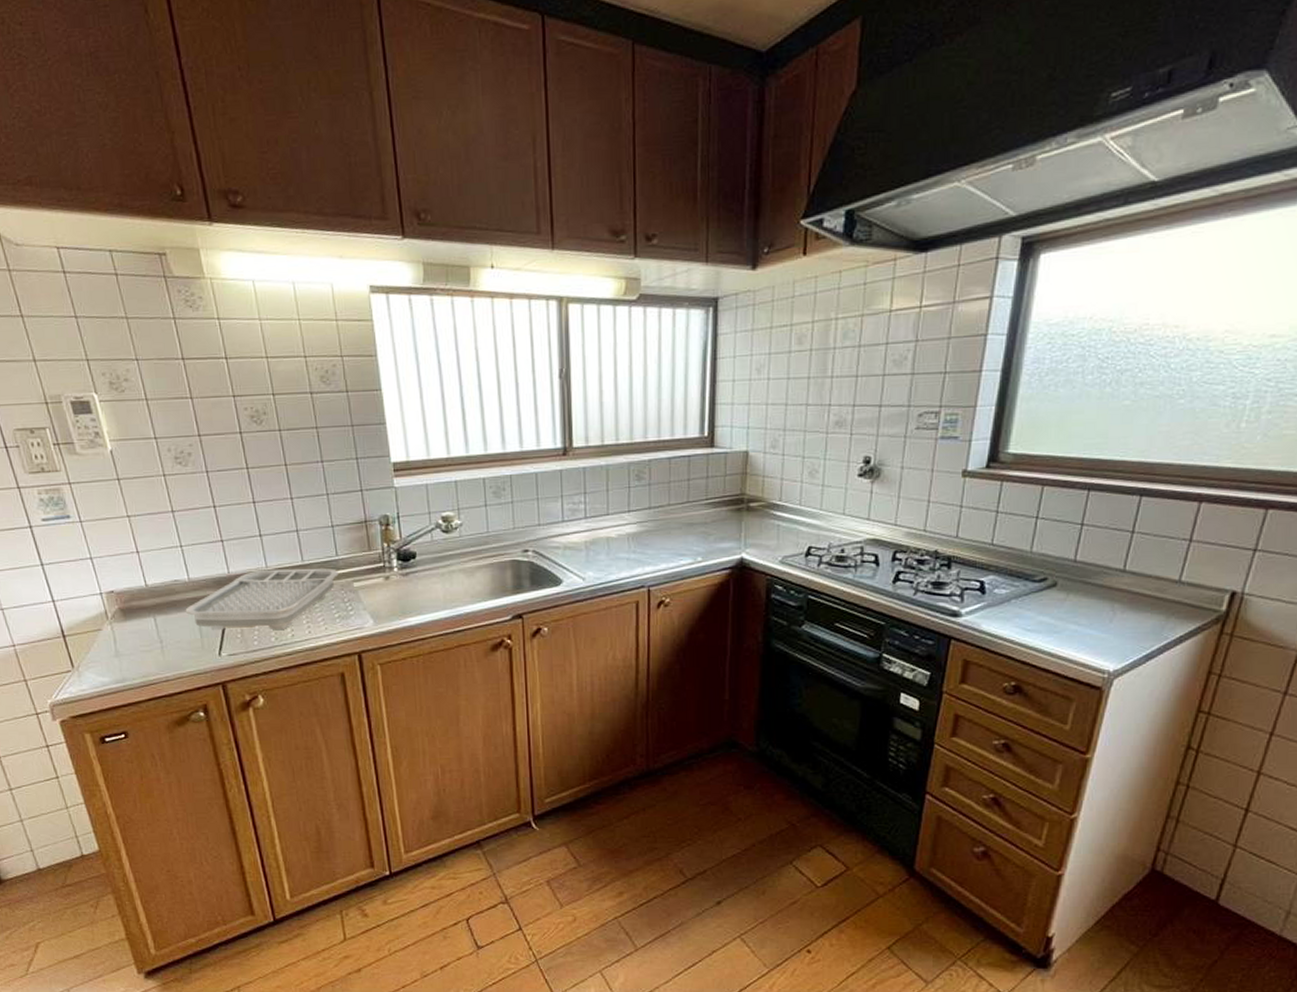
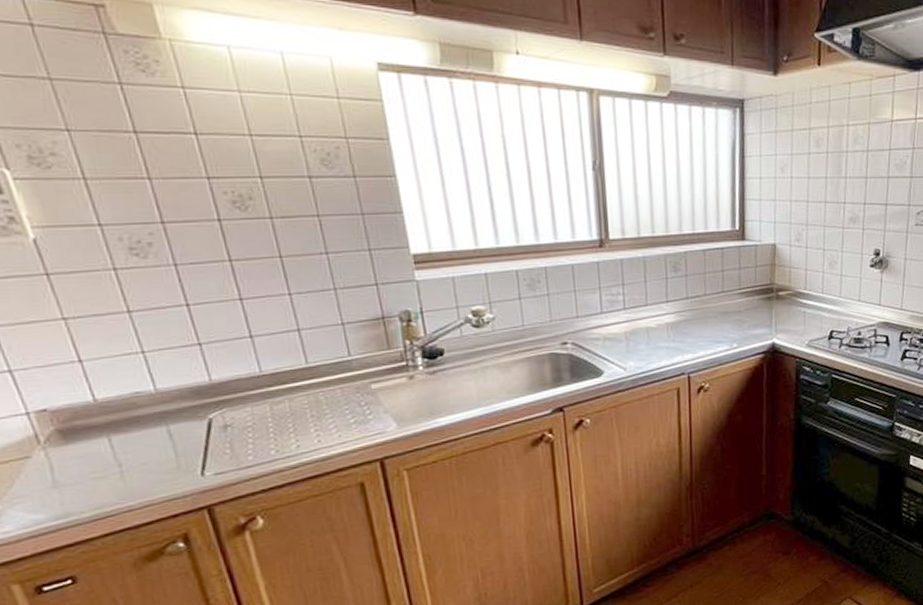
dish rack: present [185,568,339,631] -> none [152,370,353,448]

